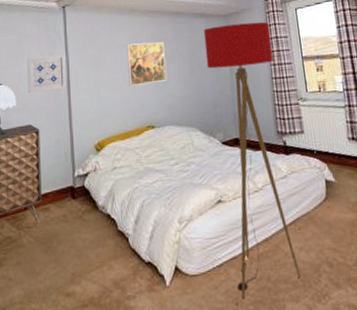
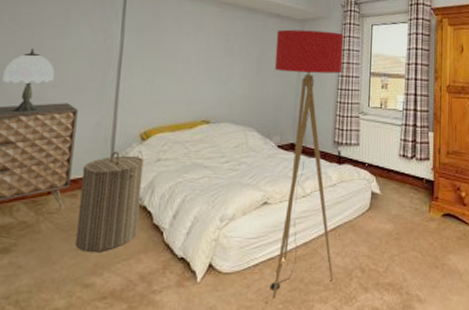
wall art: present [27,55,65,94] -> none [70,30,119,70]
laundry hamper: none [50,164,105,263] -> present [75,151,144,253]
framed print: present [127,42,168,86] -> none [188,33,234,78]

